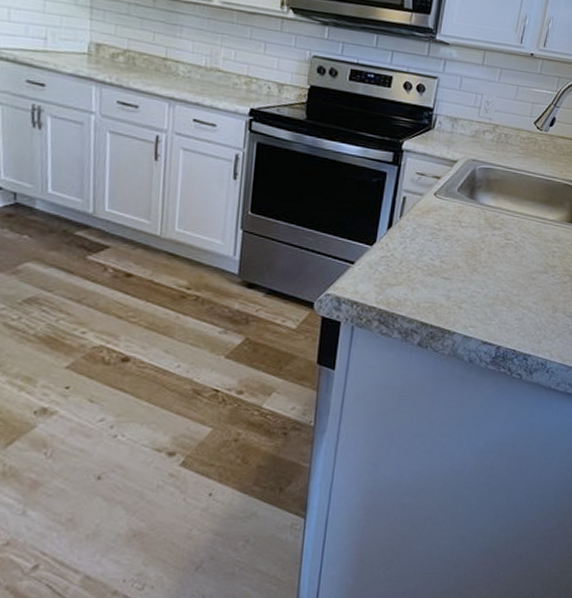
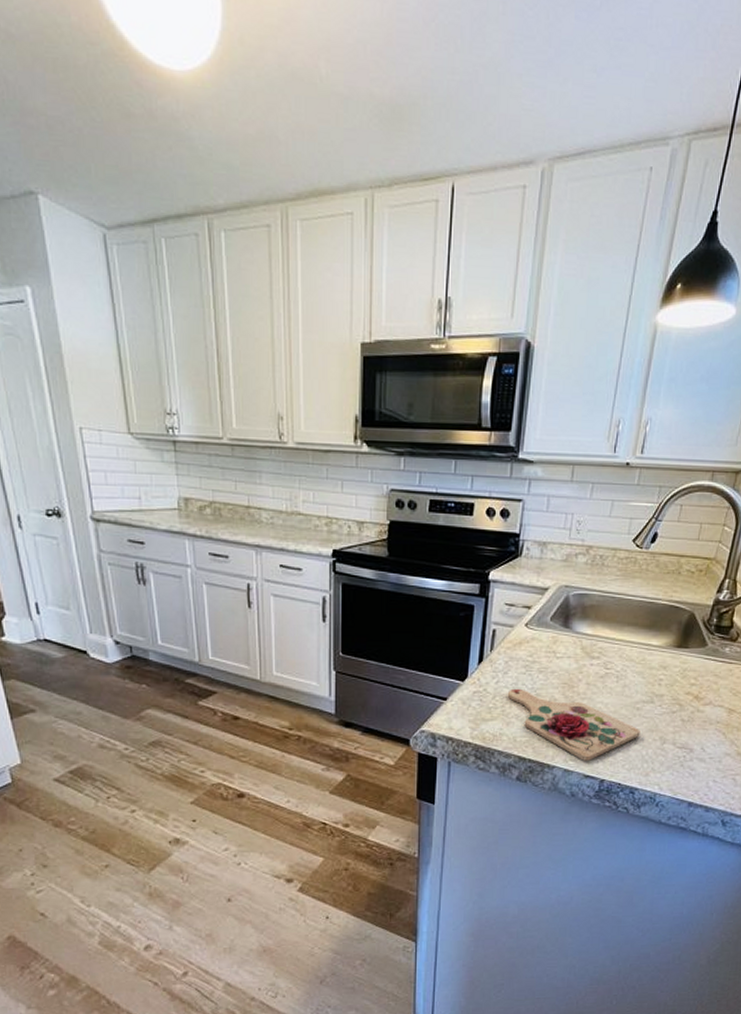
cutting board: none [413,255,535,327] -> present [507,688,640,761]

